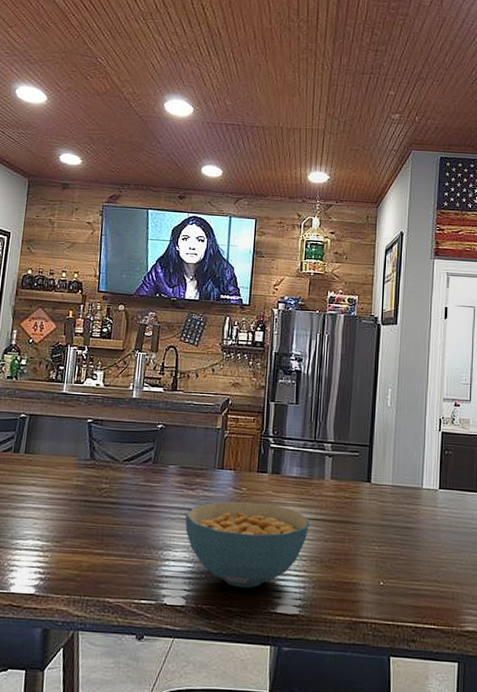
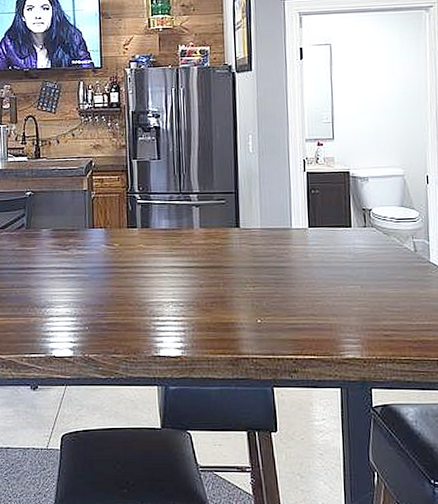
cereal bowl: present [185,501,310,588] -> none [62,256,184,335]

